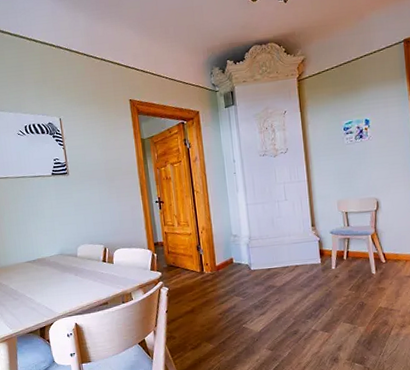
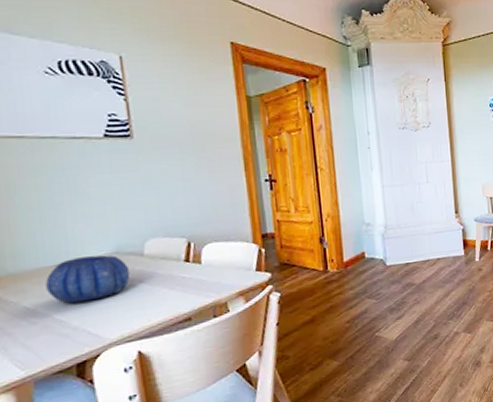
decorative bowl: none [22,256,70,288] -> present [45,255,131,304]

